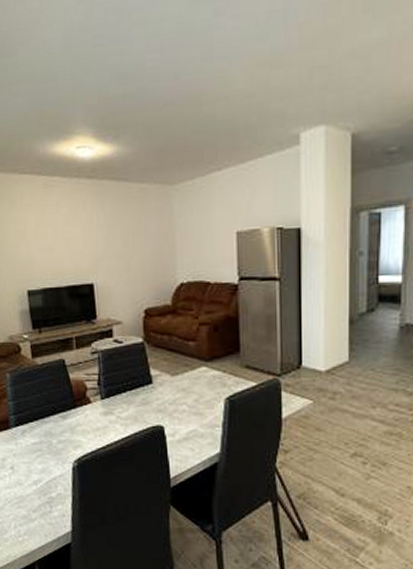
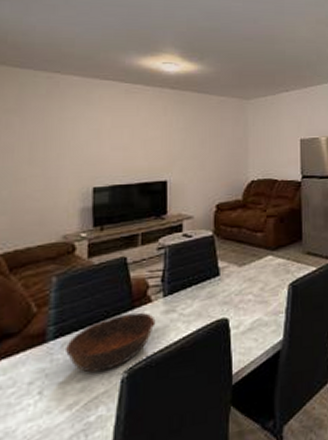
bowl: none [25,411,97,458] -> present [64,312,156,373]

